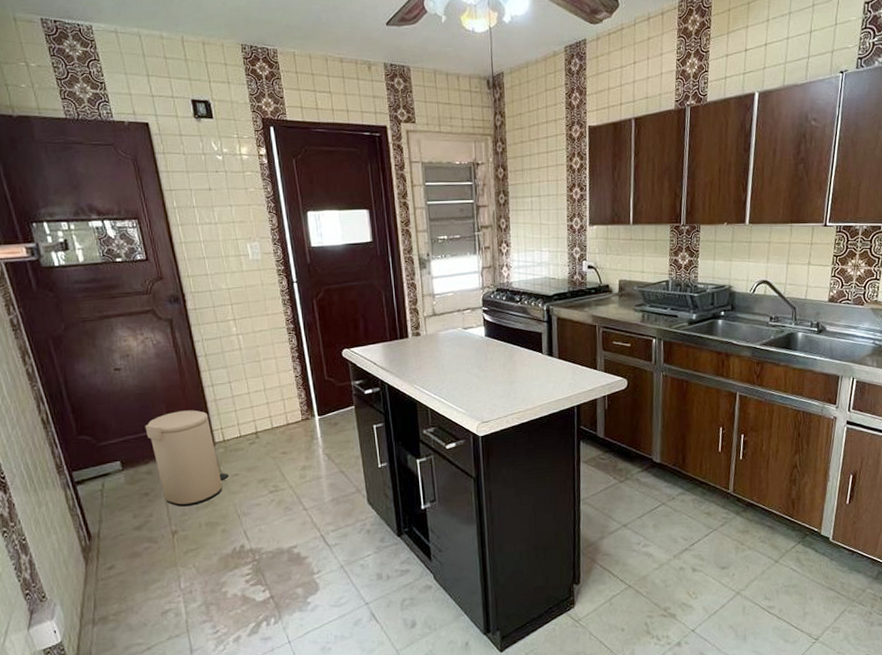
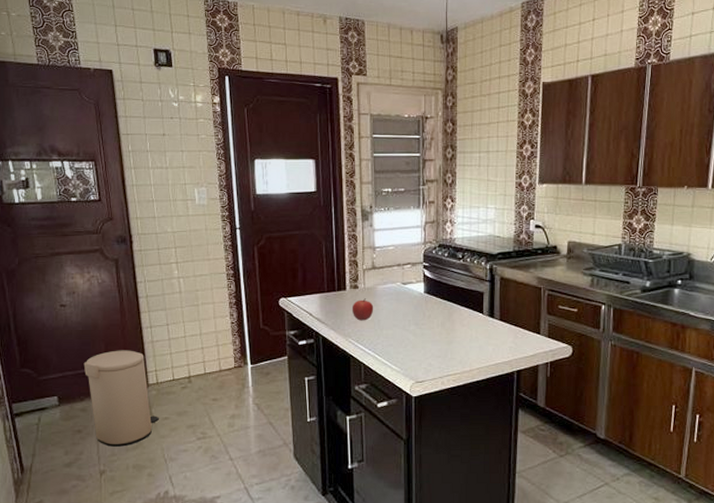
fruit: none [415,345,437,367] -> present [351,298,374,321]

